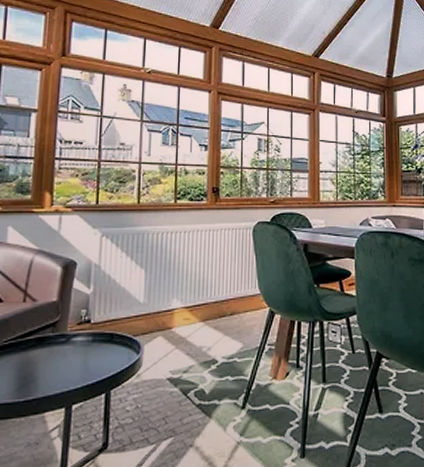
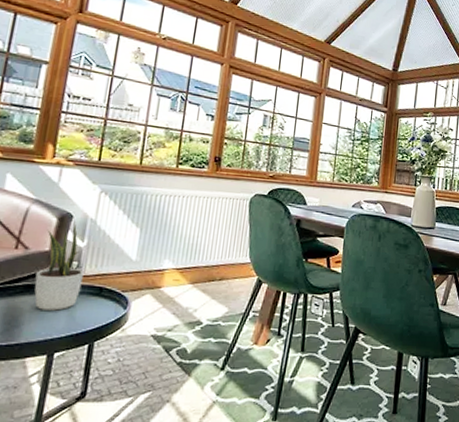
potted plant: none [45,267,93,362] -> present [34,220,84,311]

